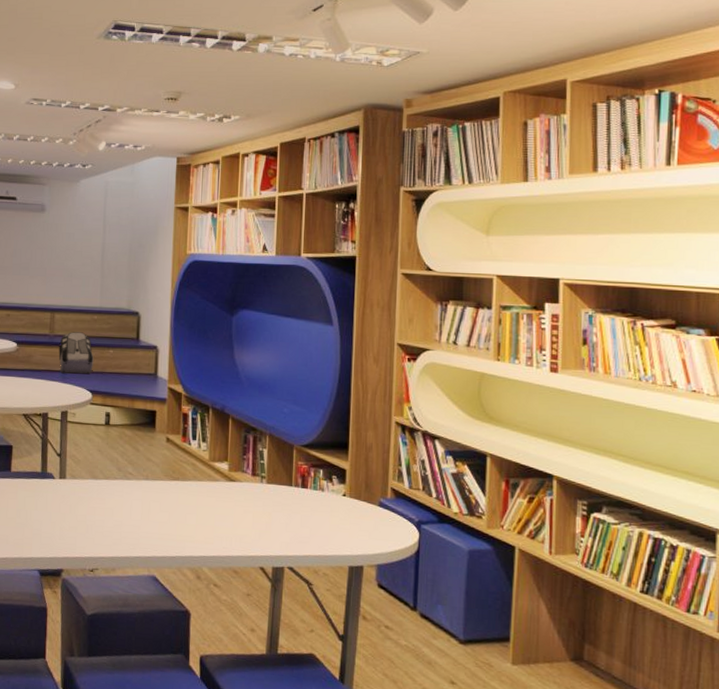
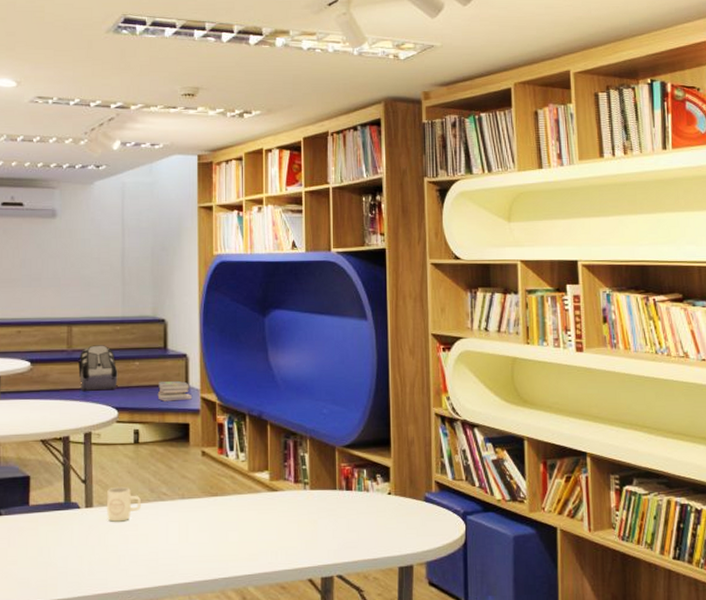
mug: none [77,462,109,495] -> present [106,486,141,522]
books: none [128,370,160,389] -> present [157,381,192,402]

